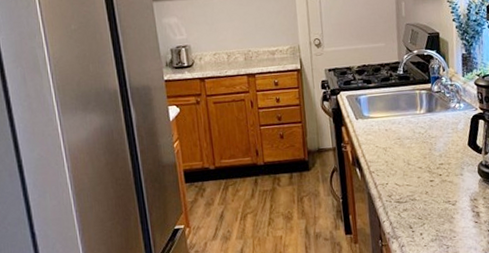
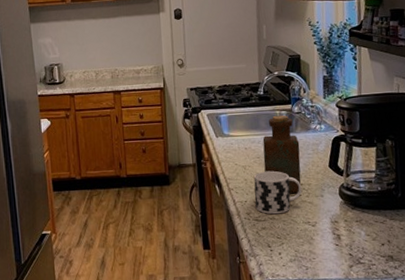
cup: none [394,151,443,196] -> present [253,170,302,215]
bottle: none [403,94,442,174] -> present [262,115,302,194]

